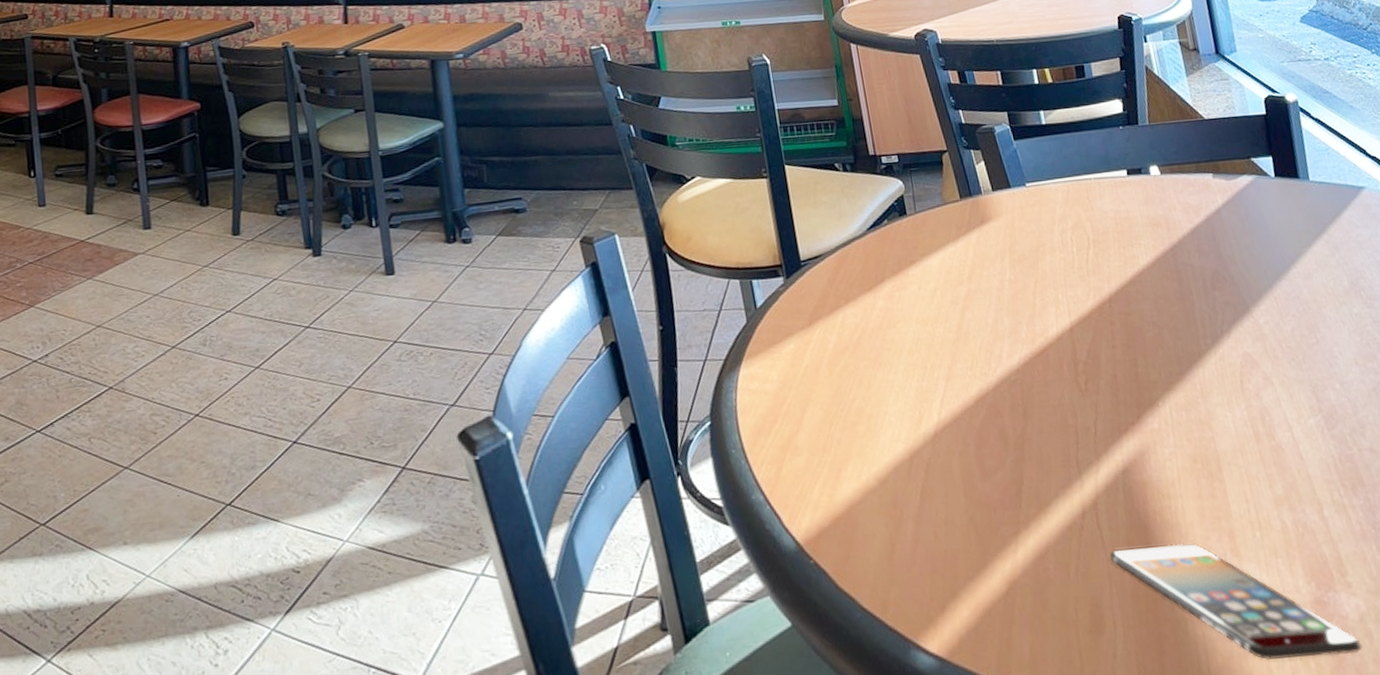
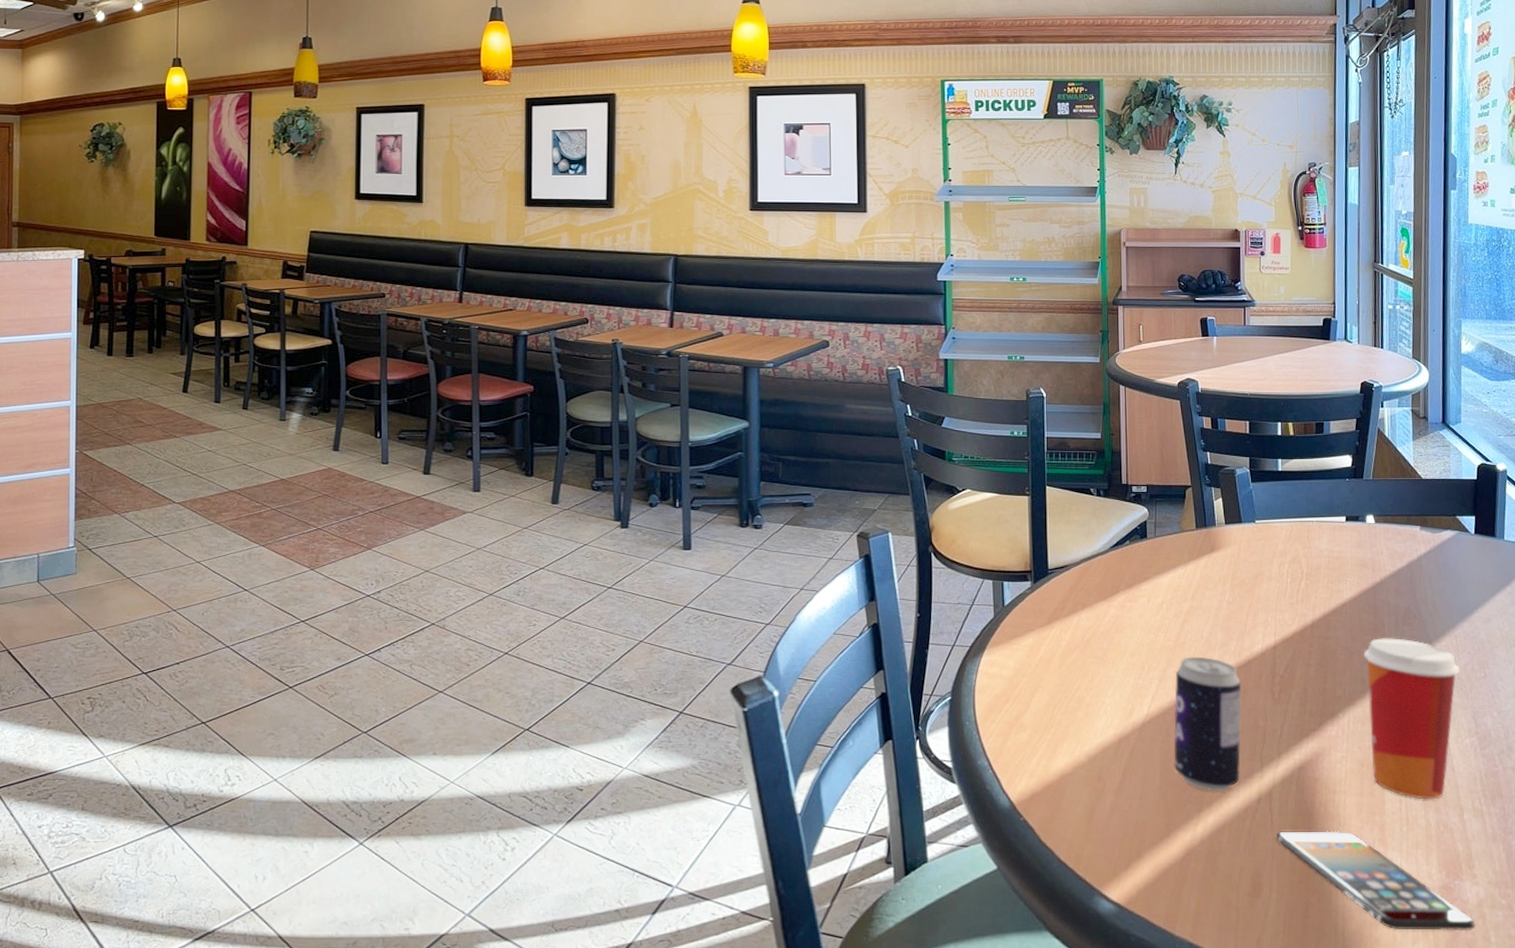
beverage can: none [962,348,1057,508] -> present [1174,656,1242,791]
paper cup: none [1174,306,1296,496] -> present [1364,638,1460,800]

